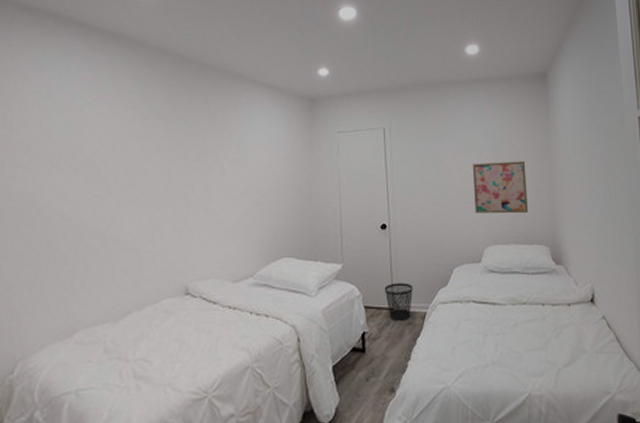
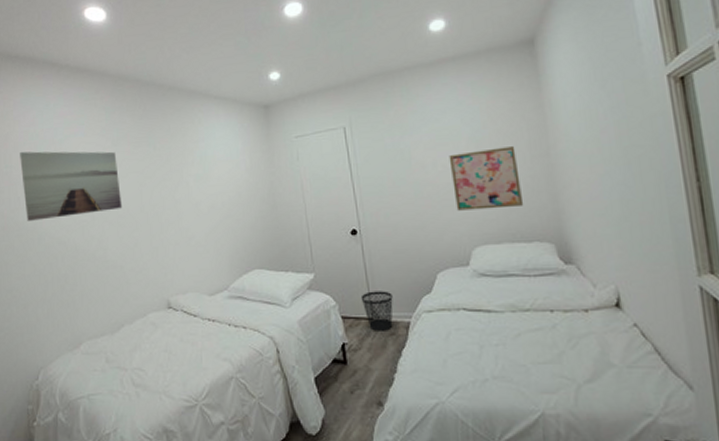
wall art: none [23,114,146,192] -> present [20,151,123,221]

